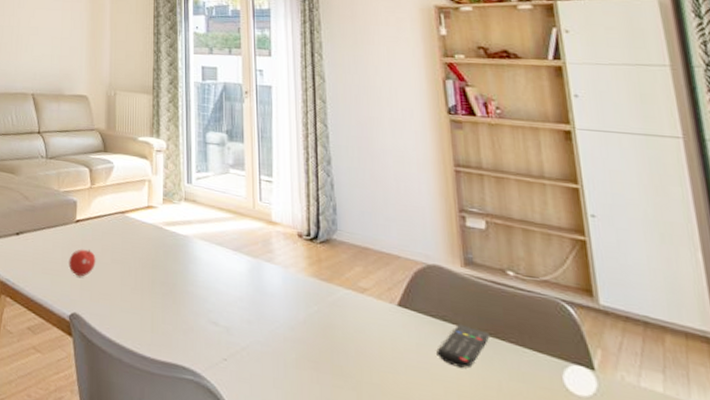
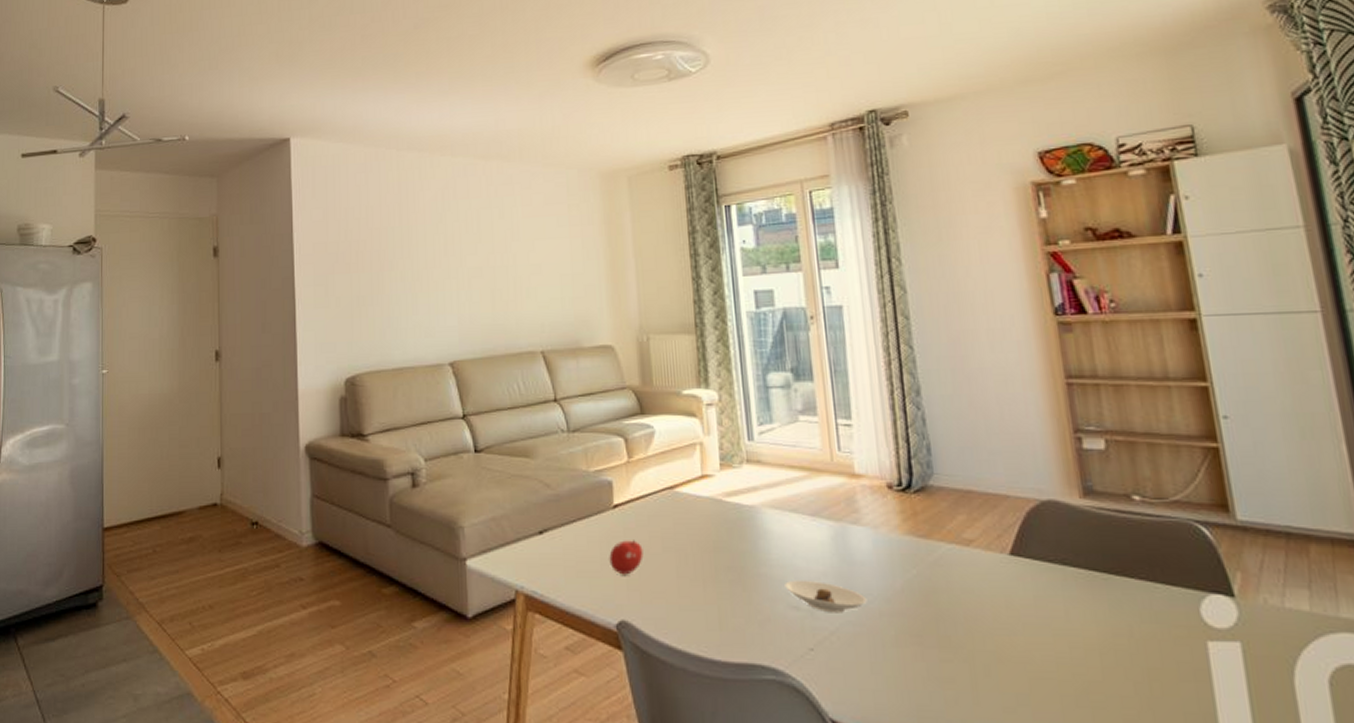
saucer: none [207,300,274,334] -> present [784,580,867,613]
remote control: present [436,324,490,368] -> none [1057,566,1117,617]

